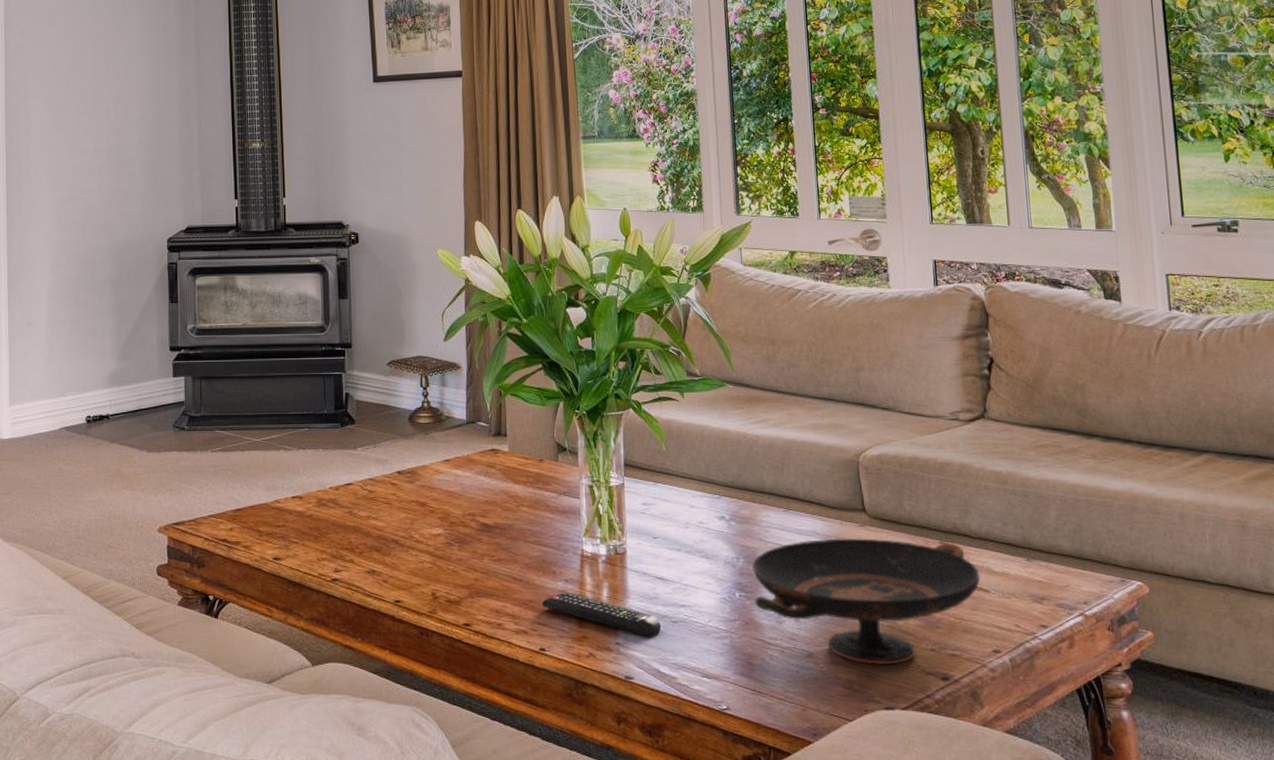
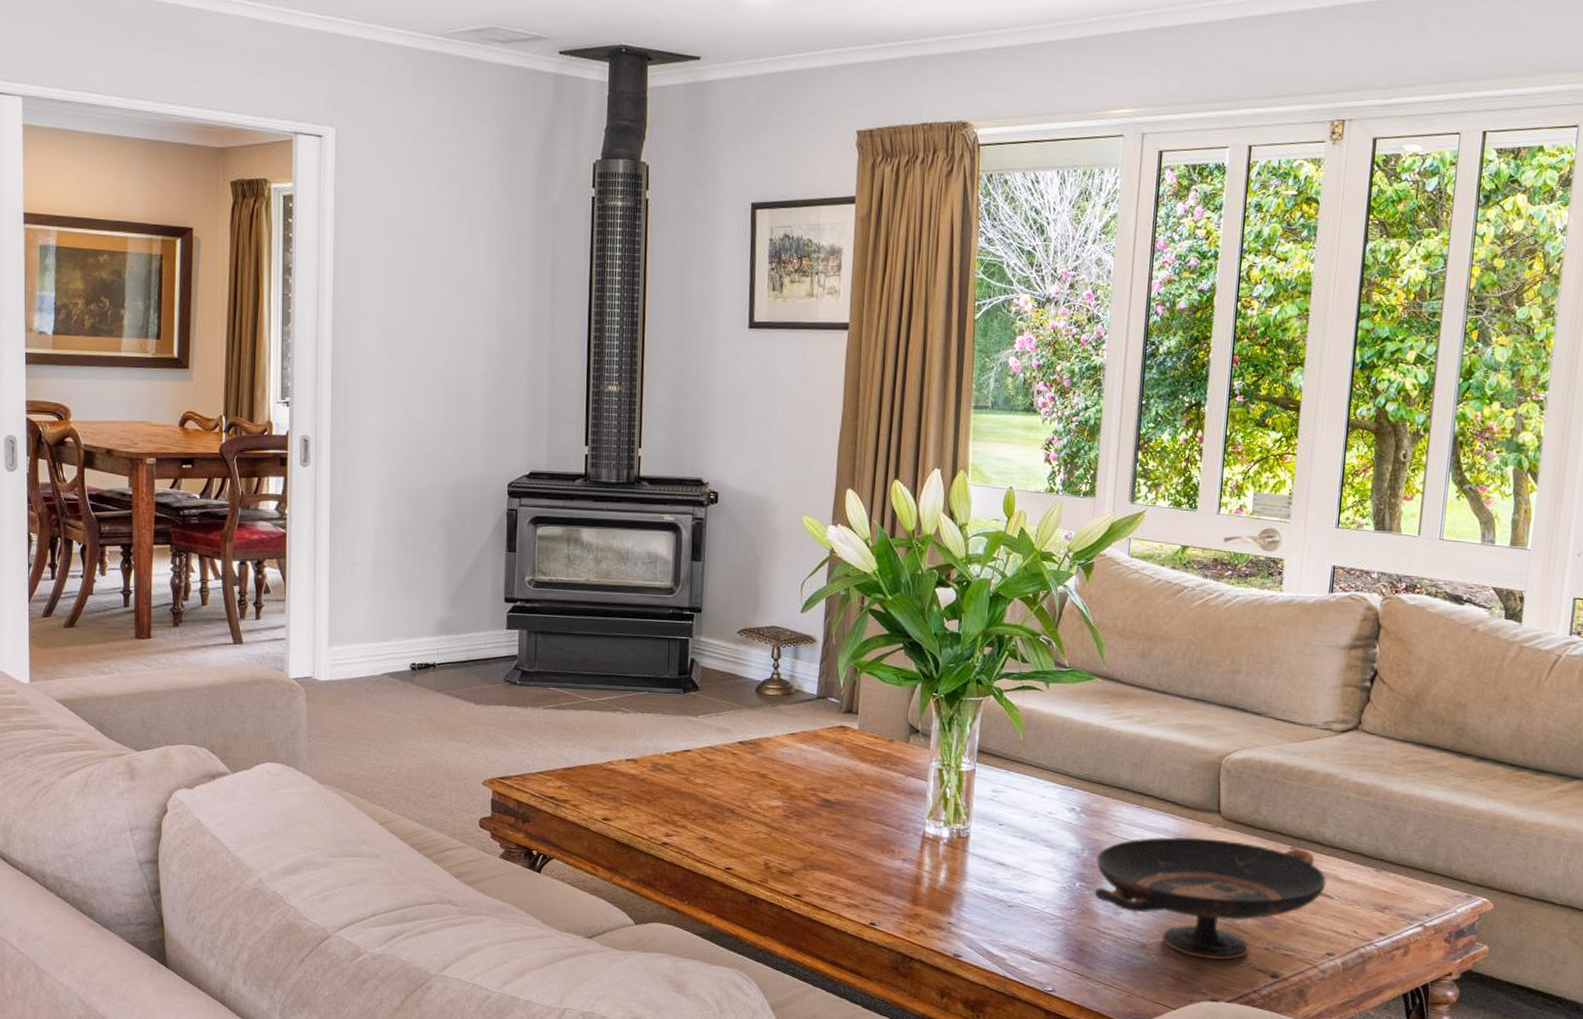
remote control: present [541,592,662,638] -> none [876,870,997,920]

